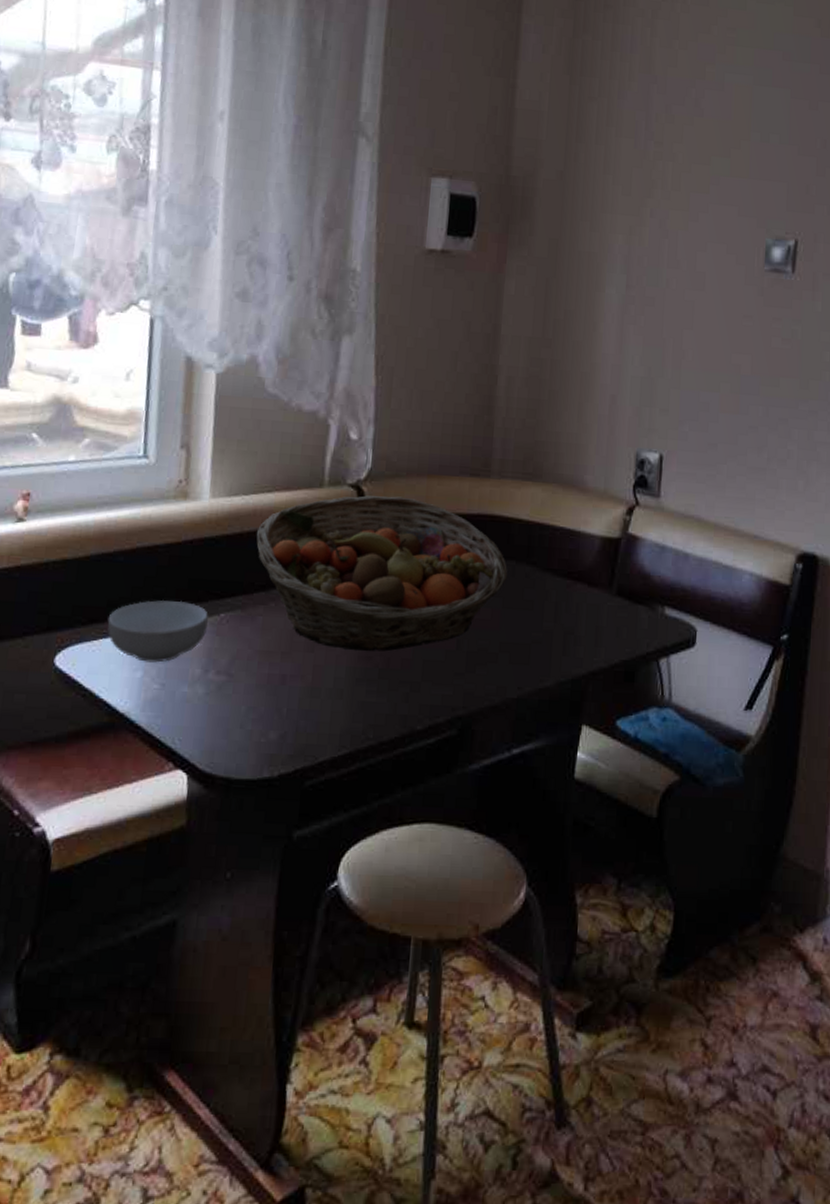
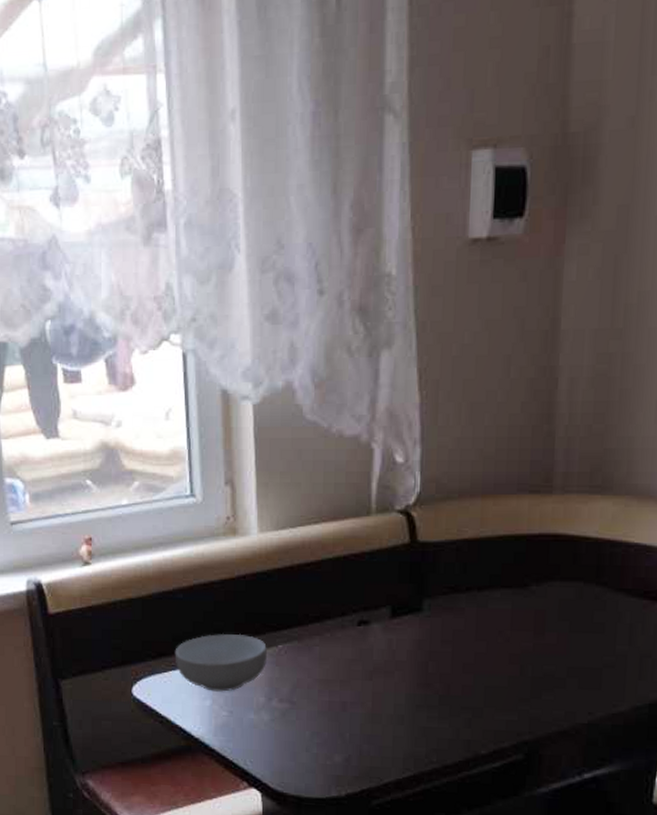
fruit basket: present [256,495,508,652] -> none [306,520,575,679]

